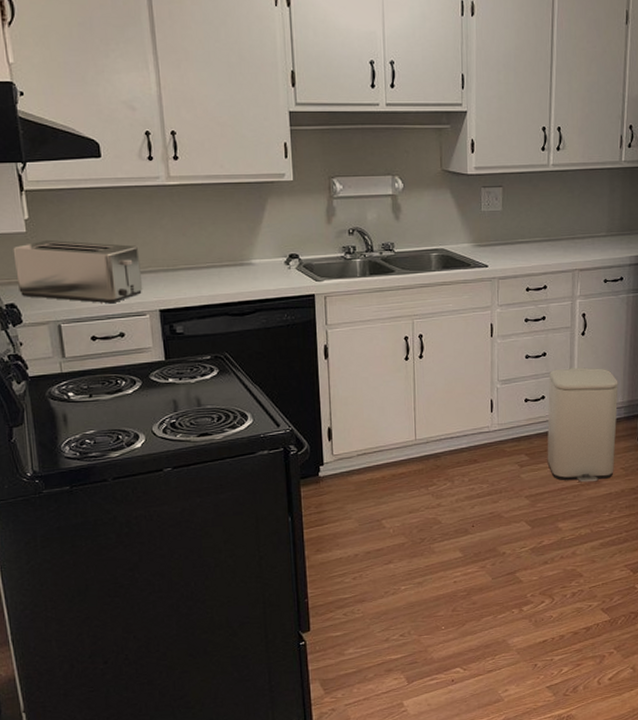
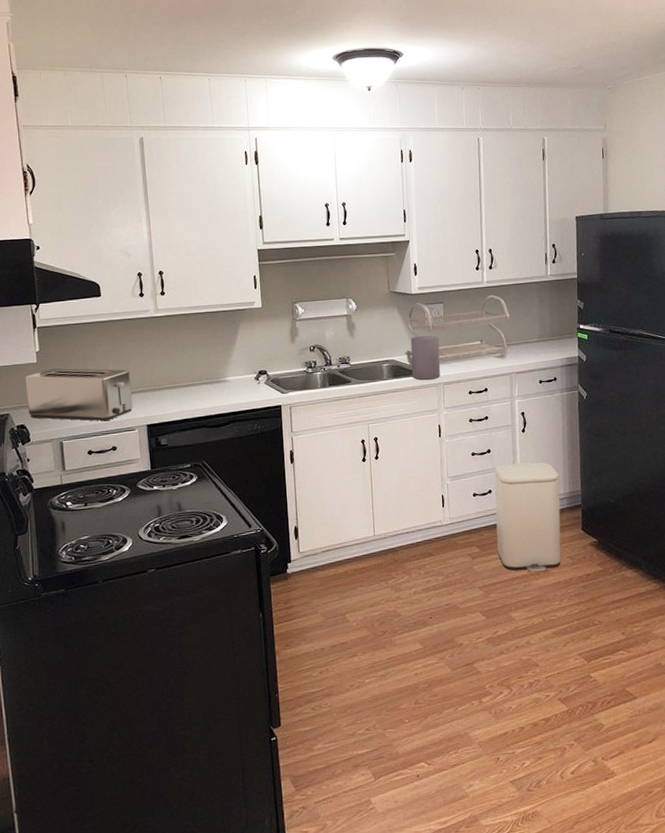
dish rack: none [456,181,576,258] -> present [404,295,510,367]
canister: none [463,223,496,274] -> present [410,335,441,381]

